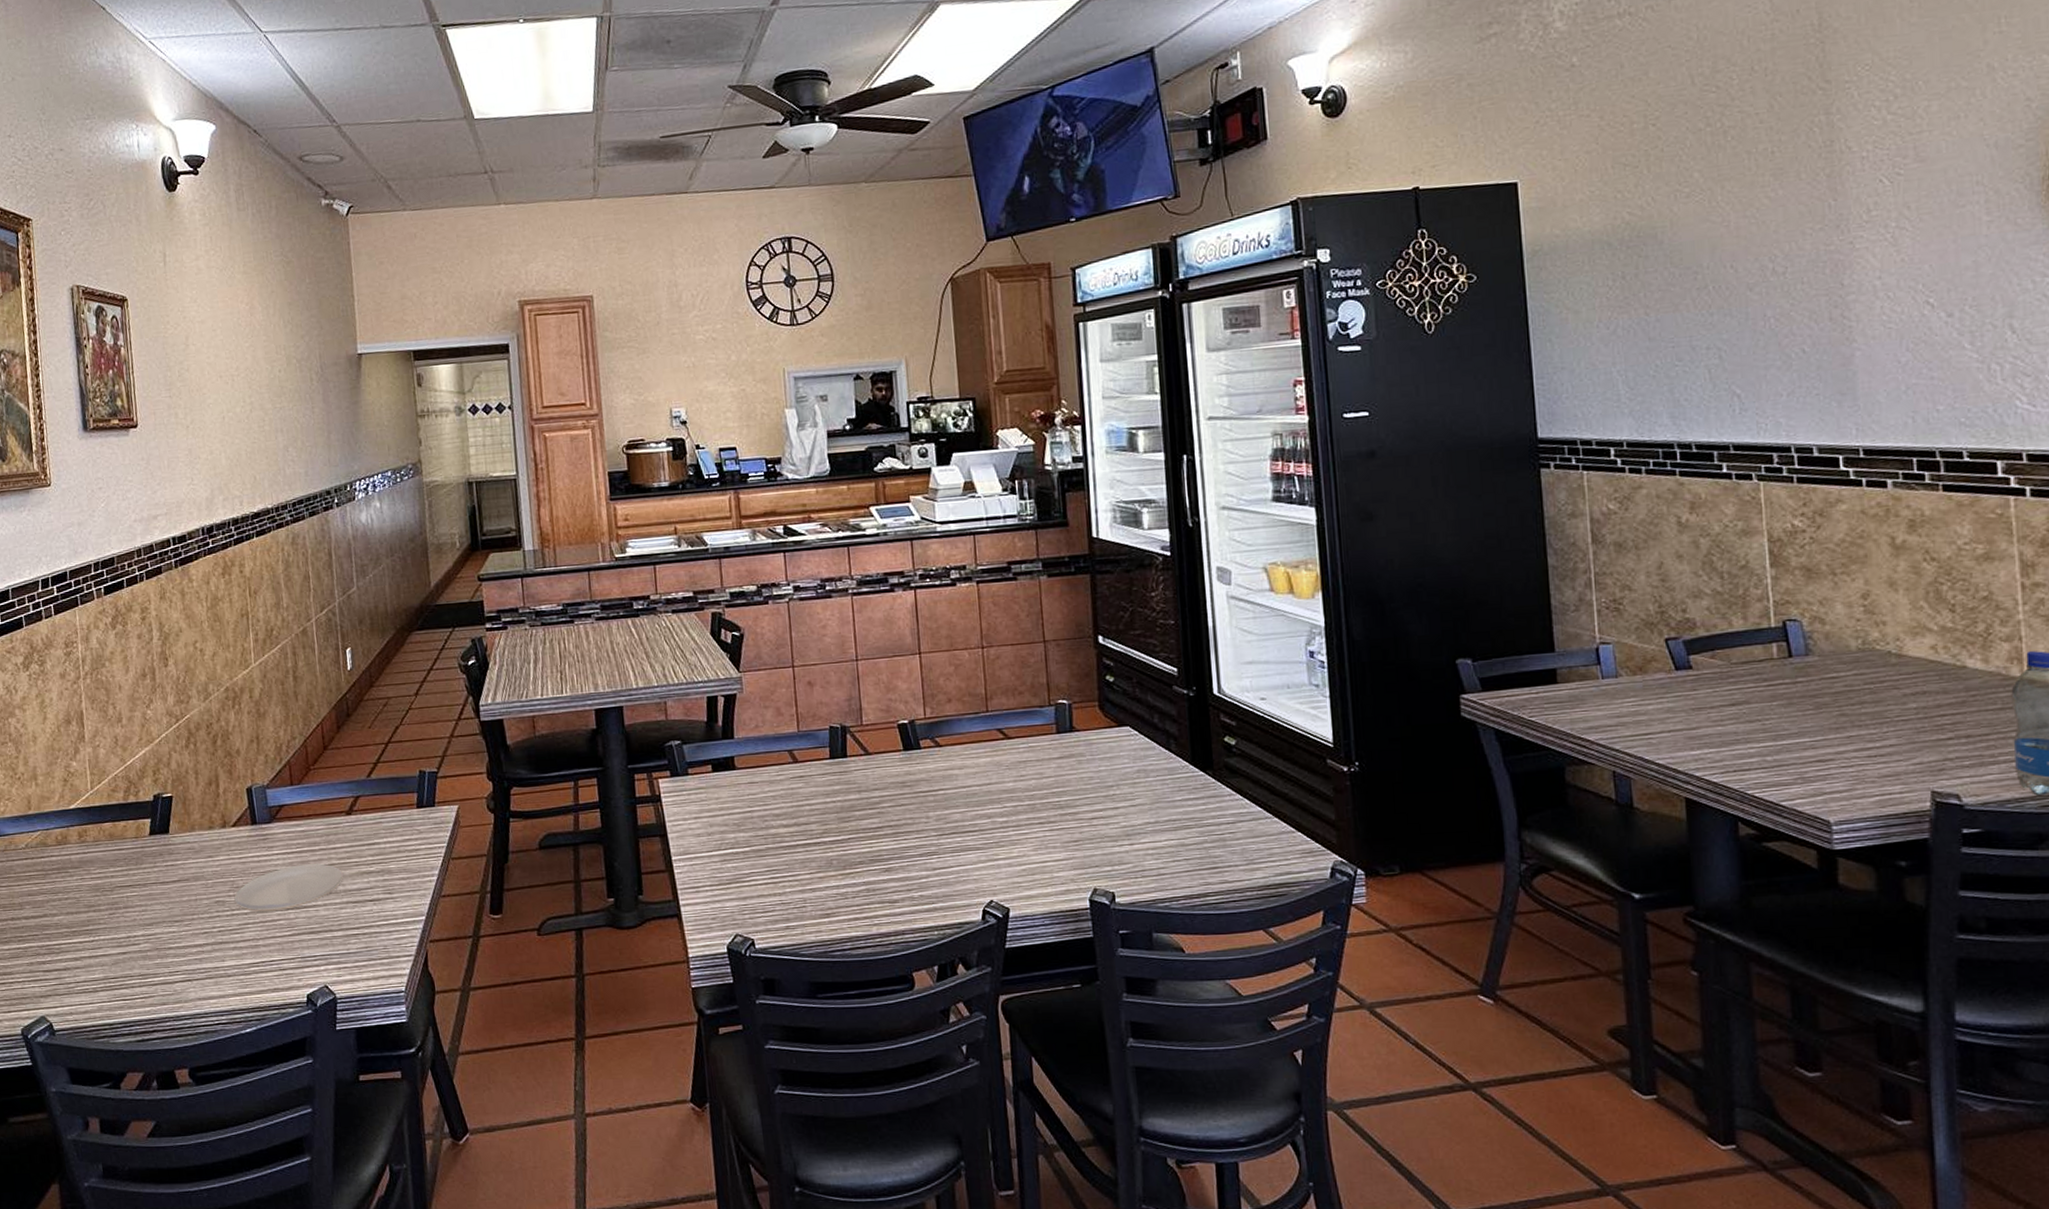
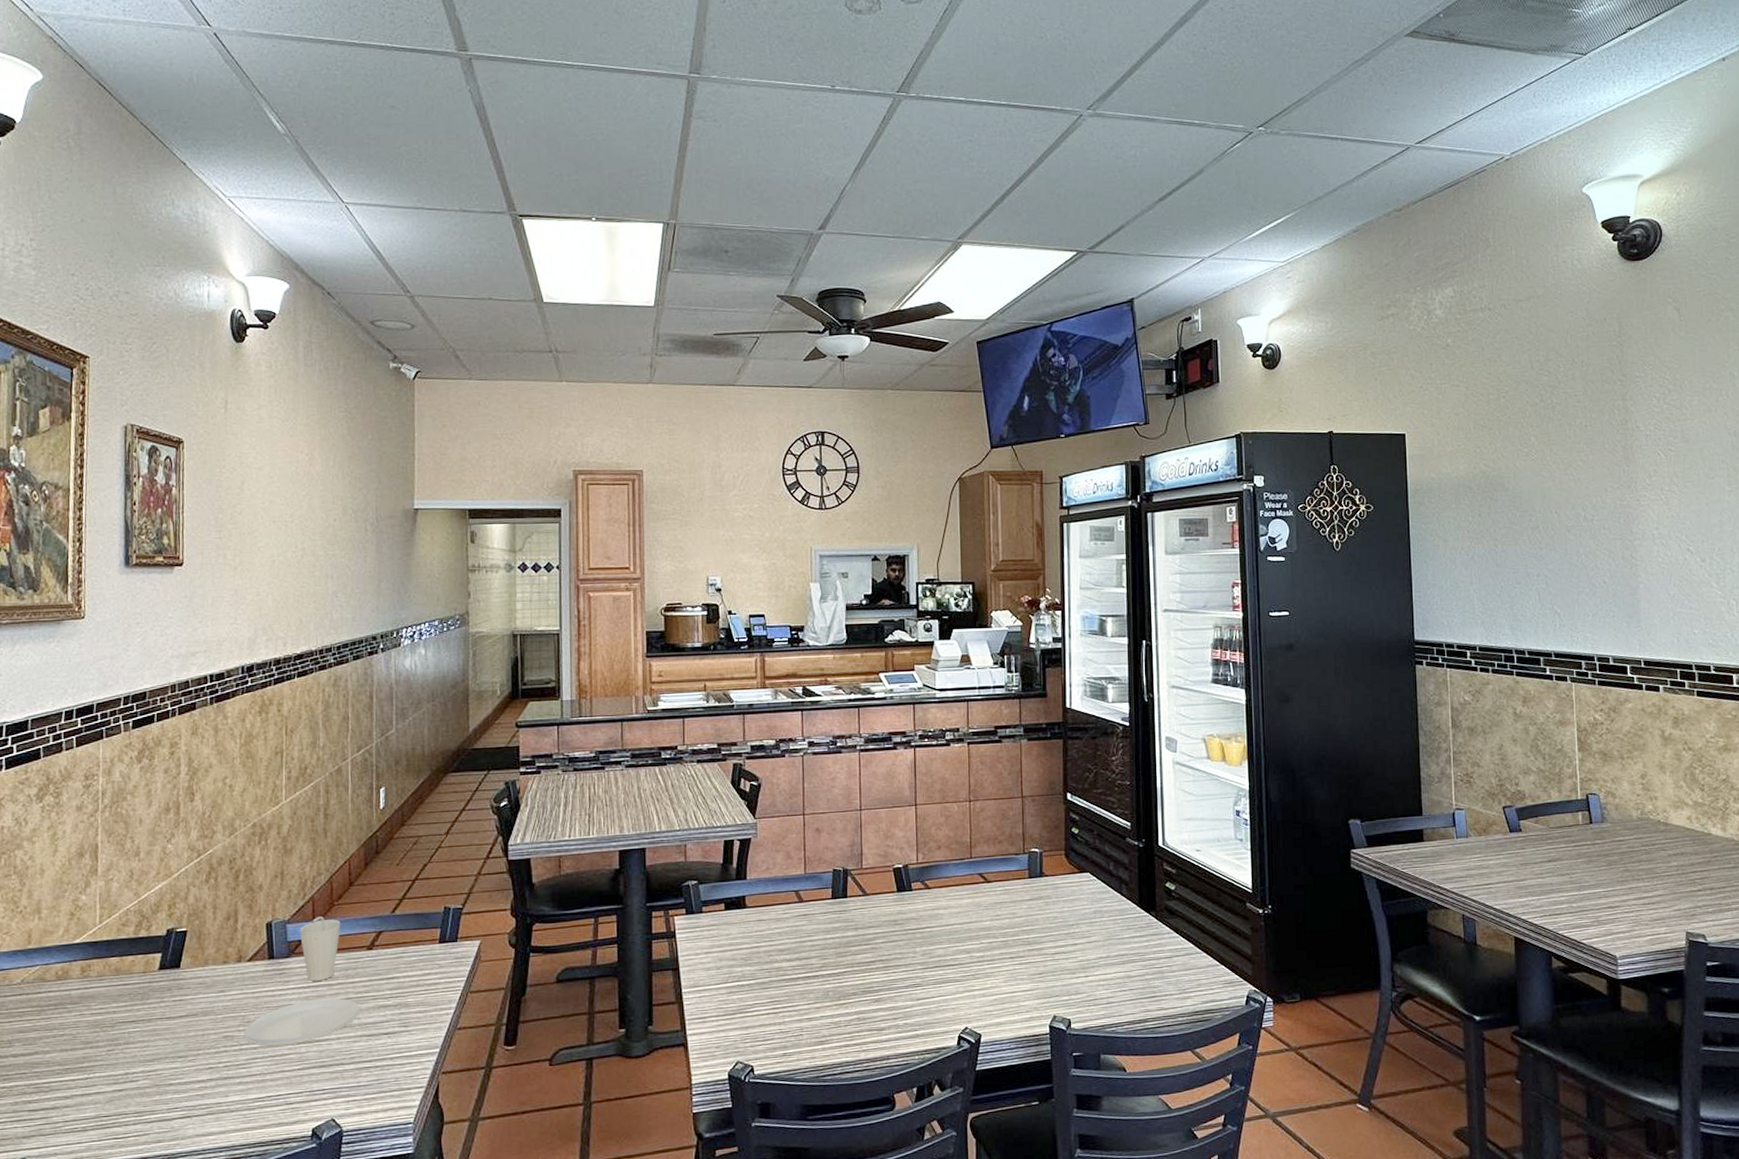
cup: none [279,781,319,848] -> present [300,916,341,982]

